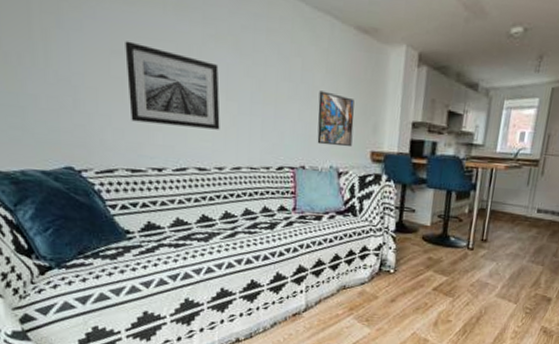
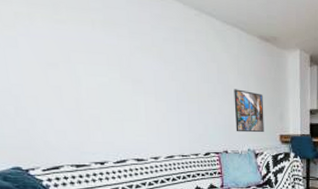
wall art: present [125,41,220,130] -> none [59,54,153,126]

